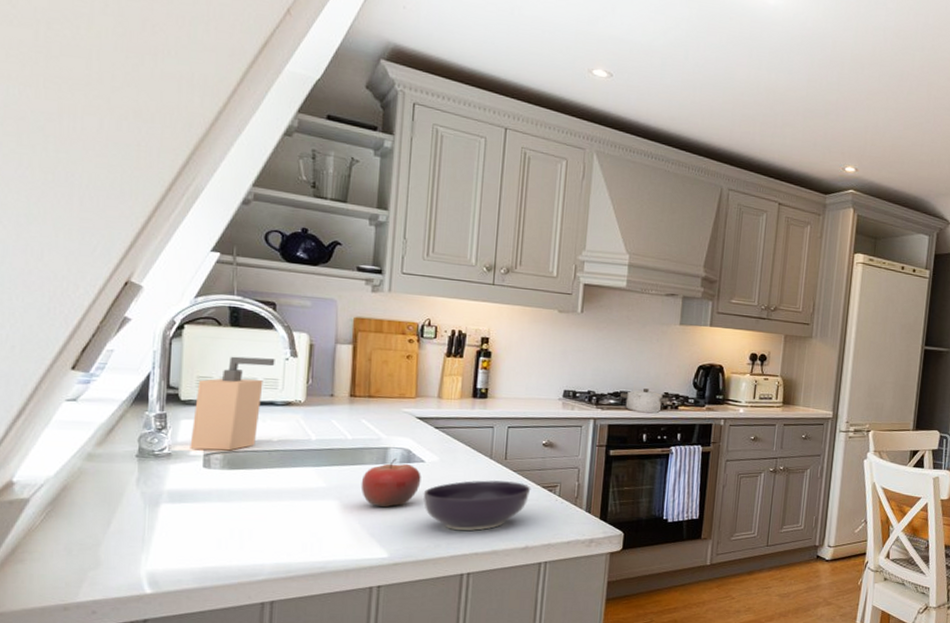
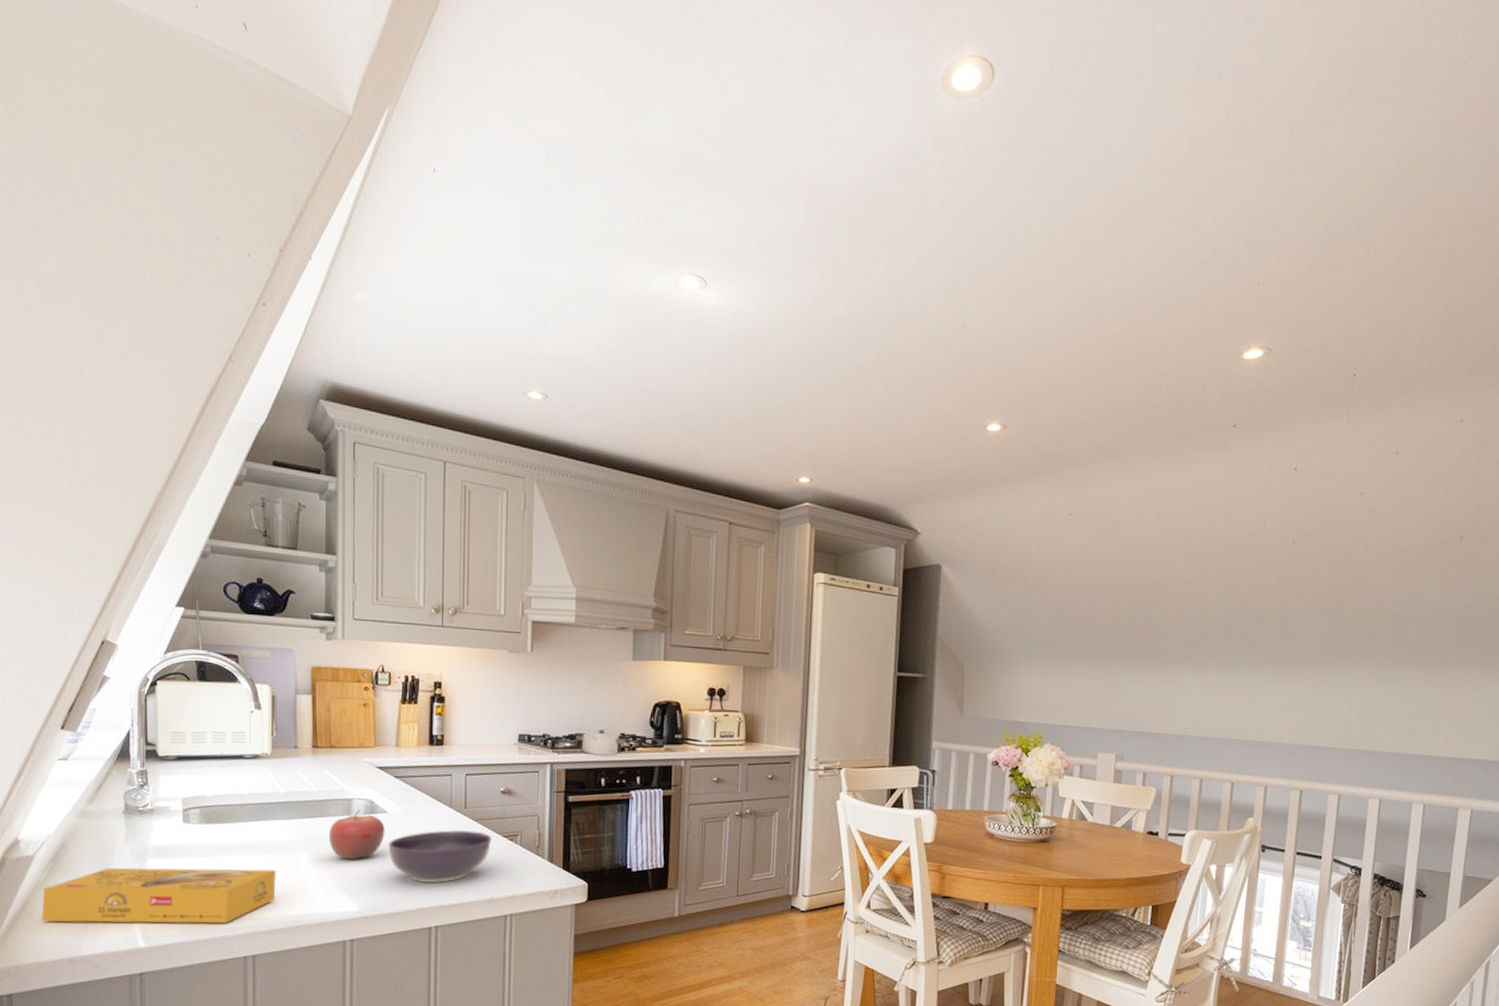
food box: none [34,512,302,570] -> present [41,867,276,924]
soap dispenser: present [190,356,275,451] -> none [170,710,241,805]

